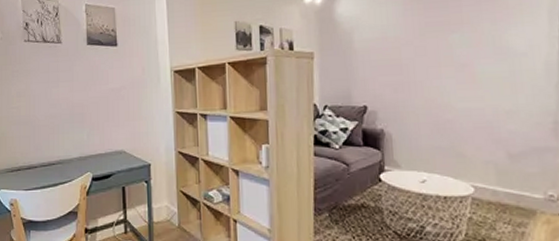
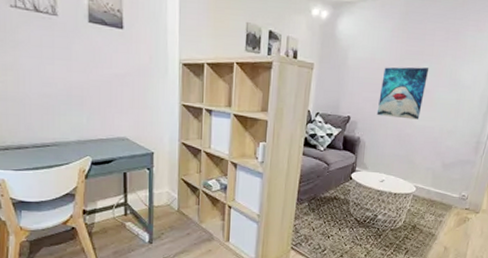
wall art: none [400,38,462,102] -> present [376,67,429,120]

